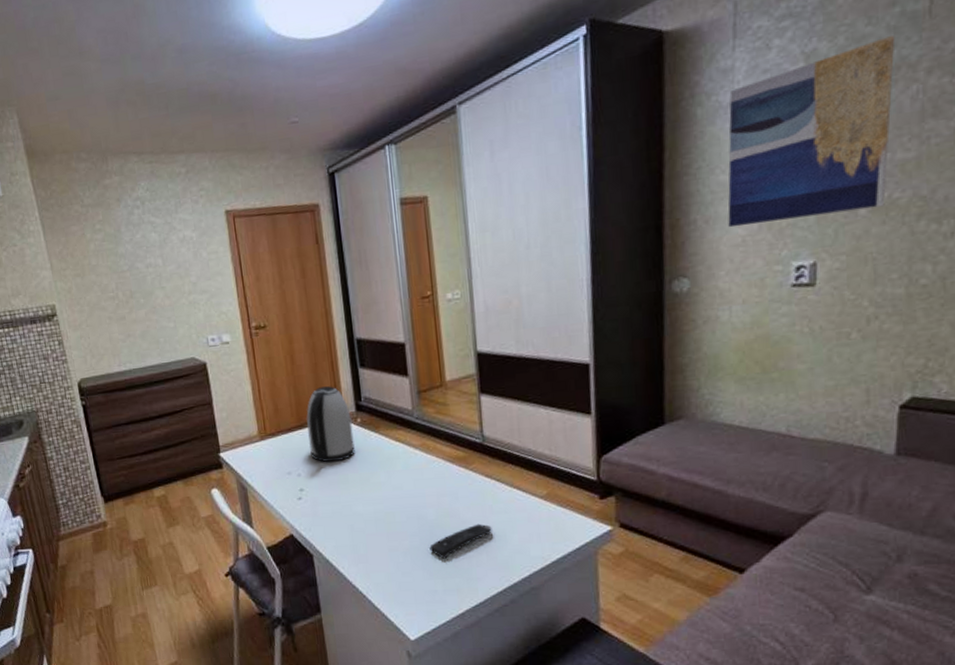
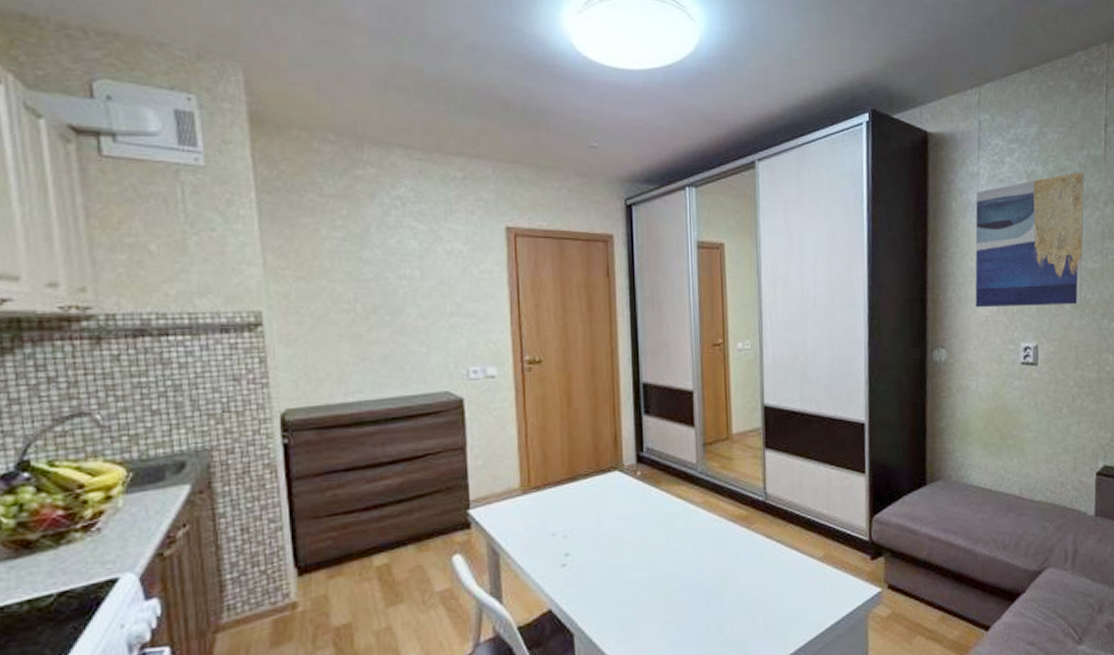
kettle: present [306,386,355,463] -> none [579,433,632,522]
remote control: present [429,523,492,559] -> none [706,589,771,631]

